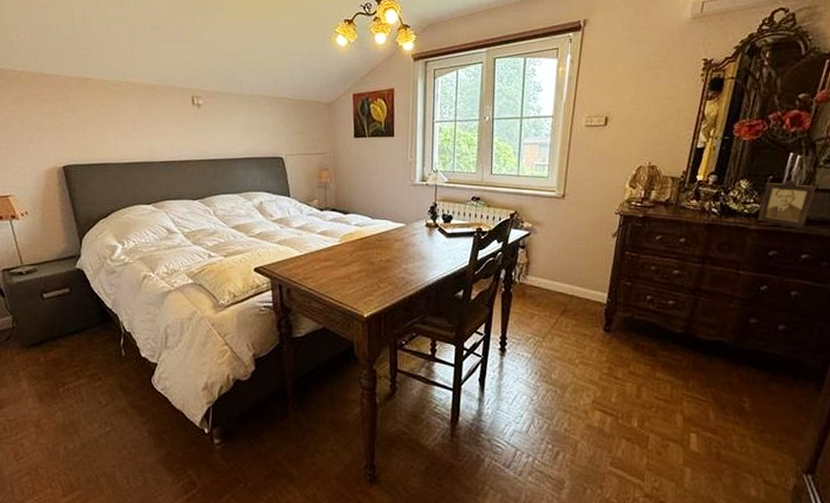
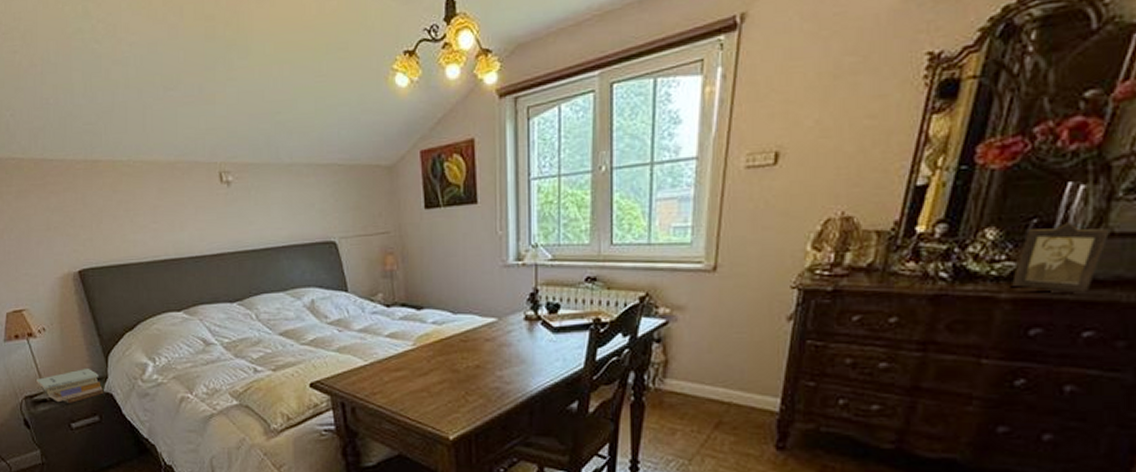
books: none [14,247,77,278] -> present [35,367,105,404]

